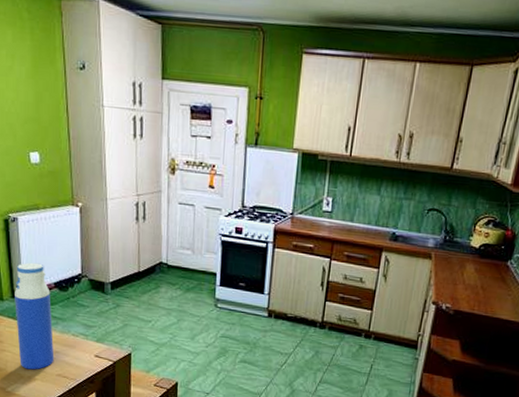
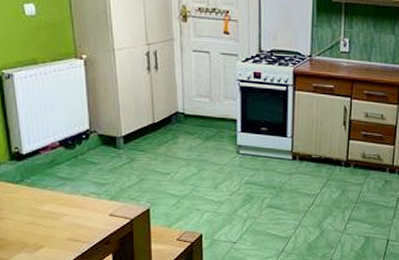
water bottle: present [15,262,54,370] -> none [13,121,63,236]

